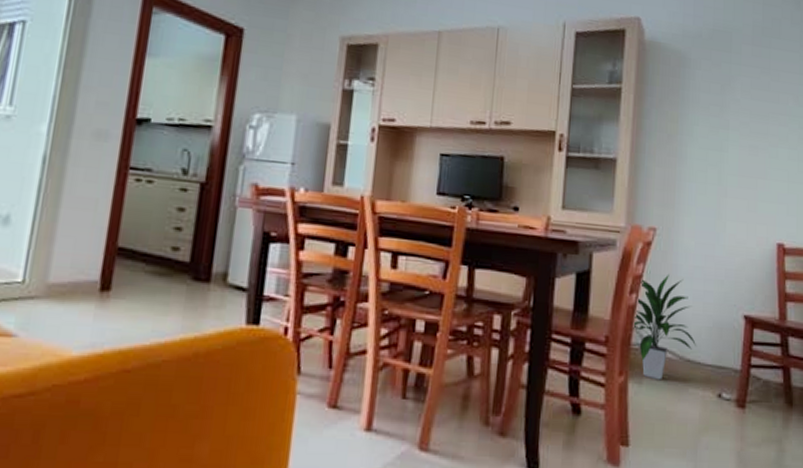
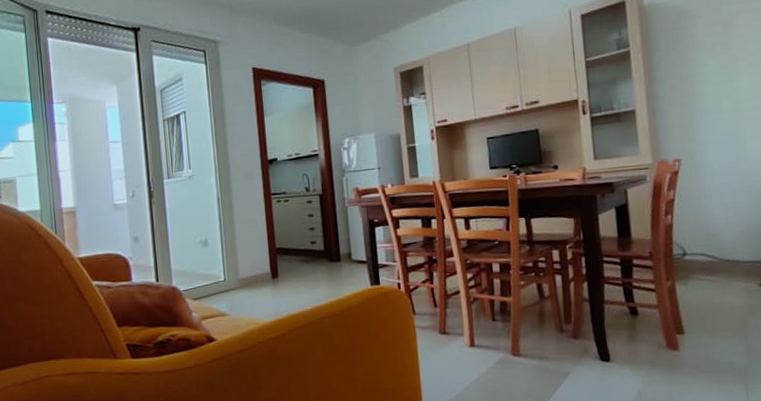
indoor plant: present [633,273,696,381] -> none [671,194,733,280]

